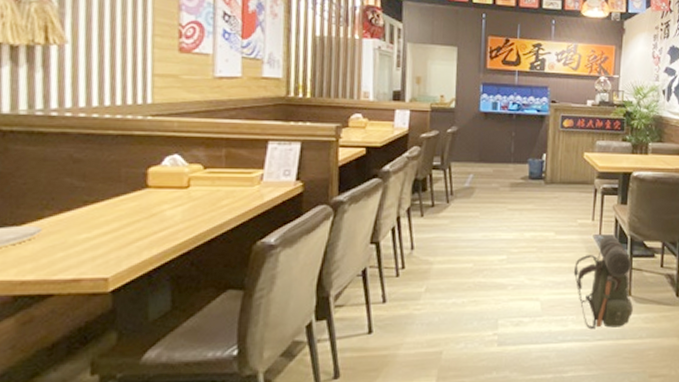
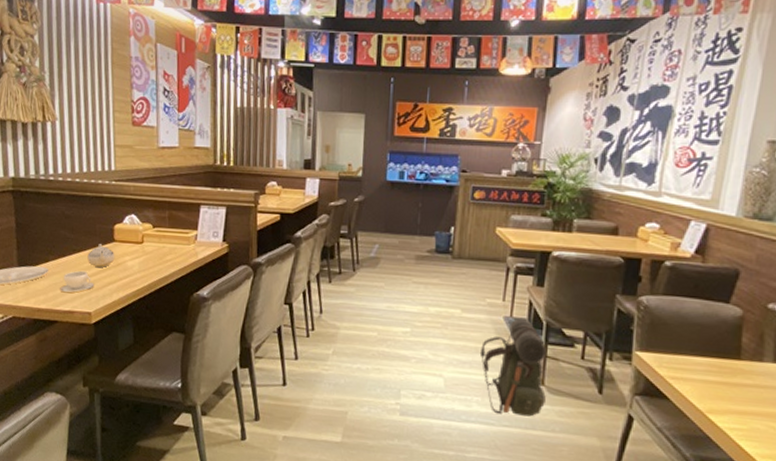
teacup: none [59,226,115,257] -> present [60,270,94,293]
teapot: none [105,192,149,222] -> present [87,244,115,268]

